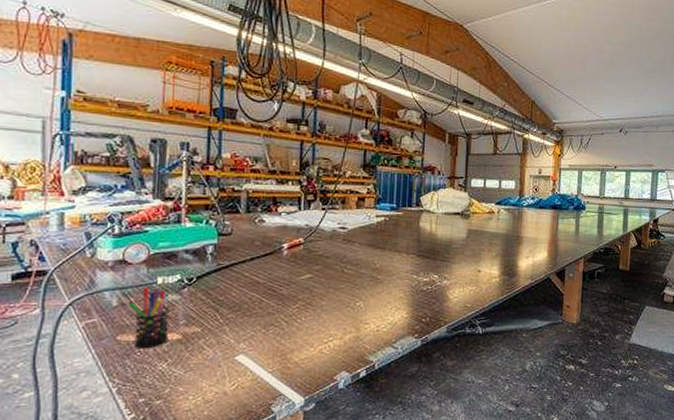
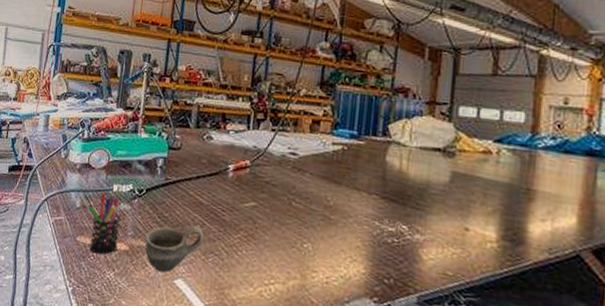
cup: none [200,303,263,352] -> present [145,224,204,273]

